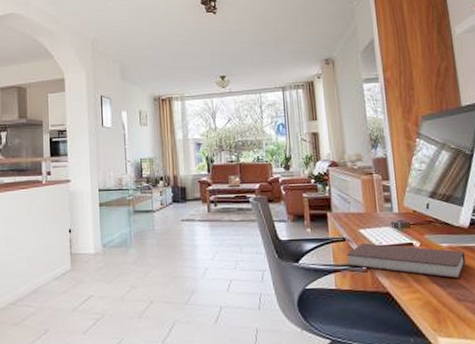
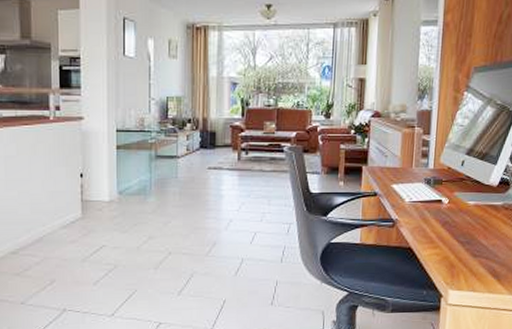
notebook: present [346,243,466,279] -> none [374,198,489,236]

